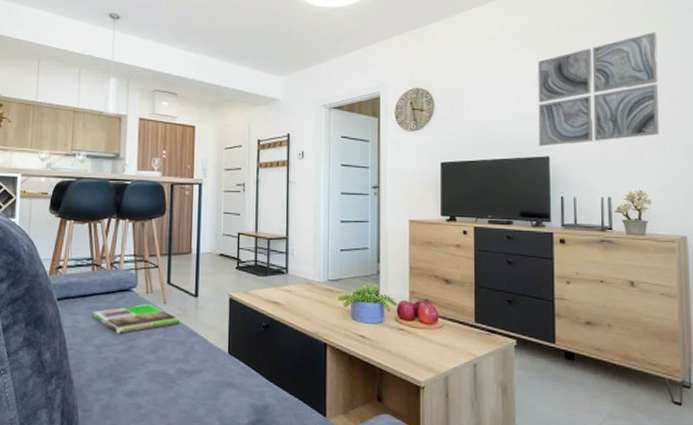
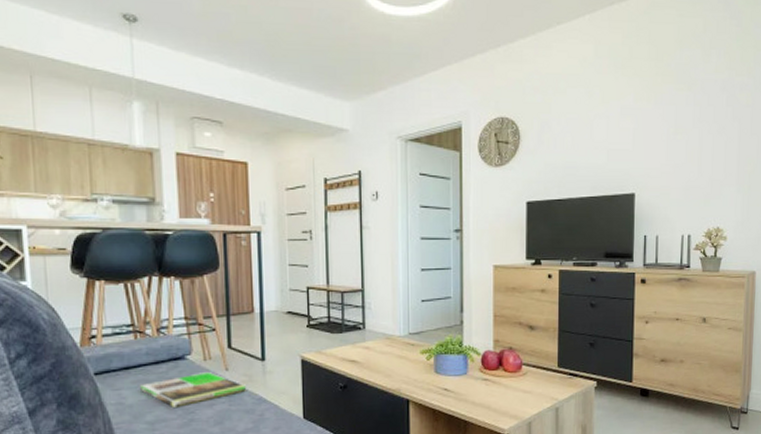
wall art: present [537,31,659,147] -> none [625,56,745,183]

